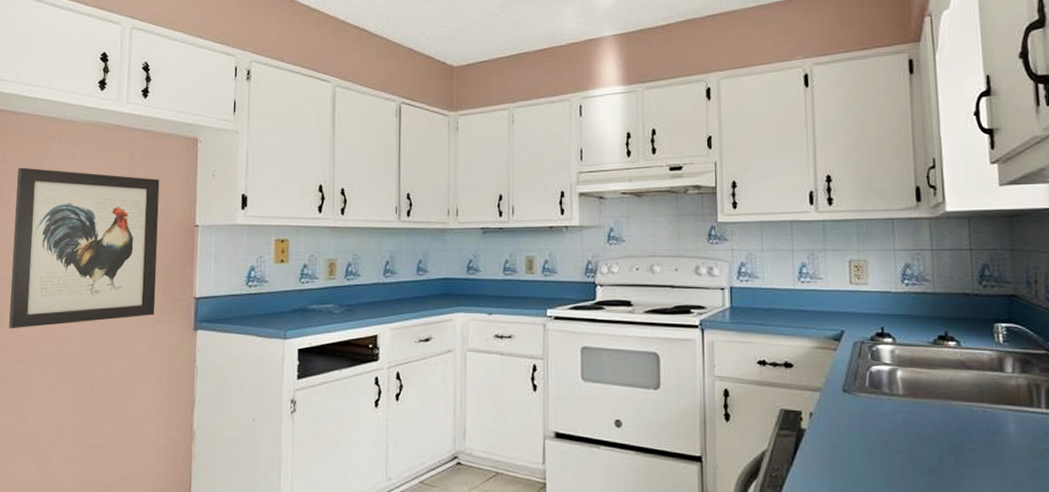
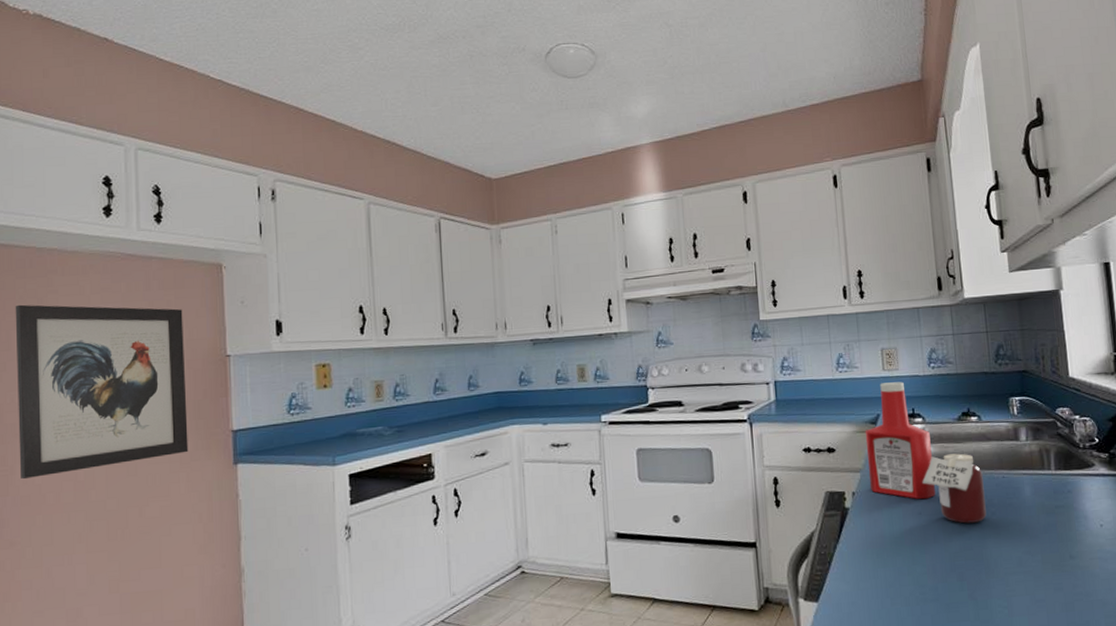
ketchup bottle: none [827,297,904,428] -> present [865,382,936,500]
jar: none [889,380,963,459] -> present [922,453,987,524]

